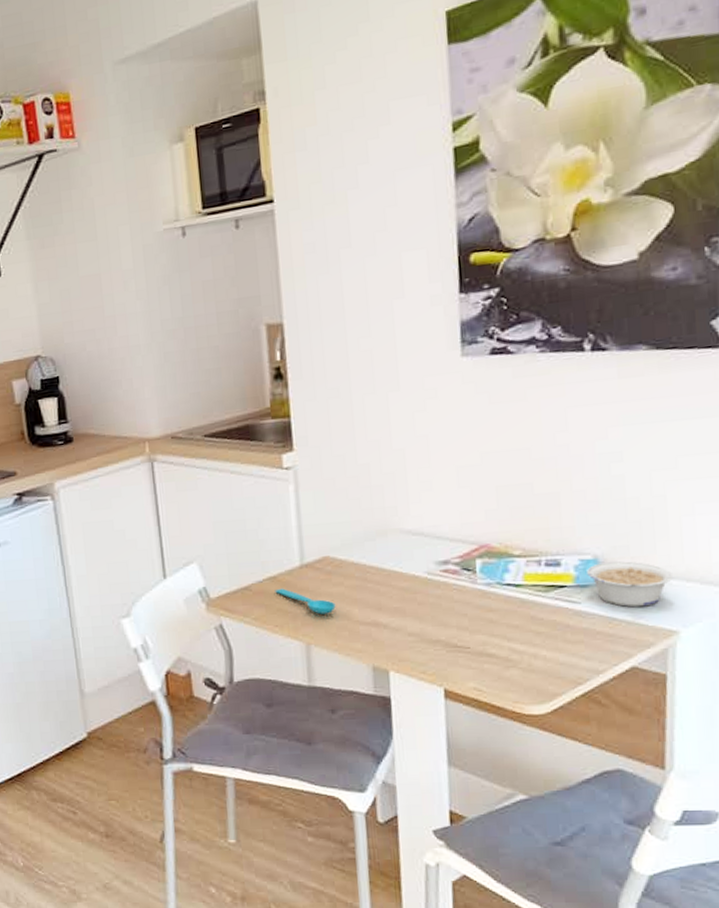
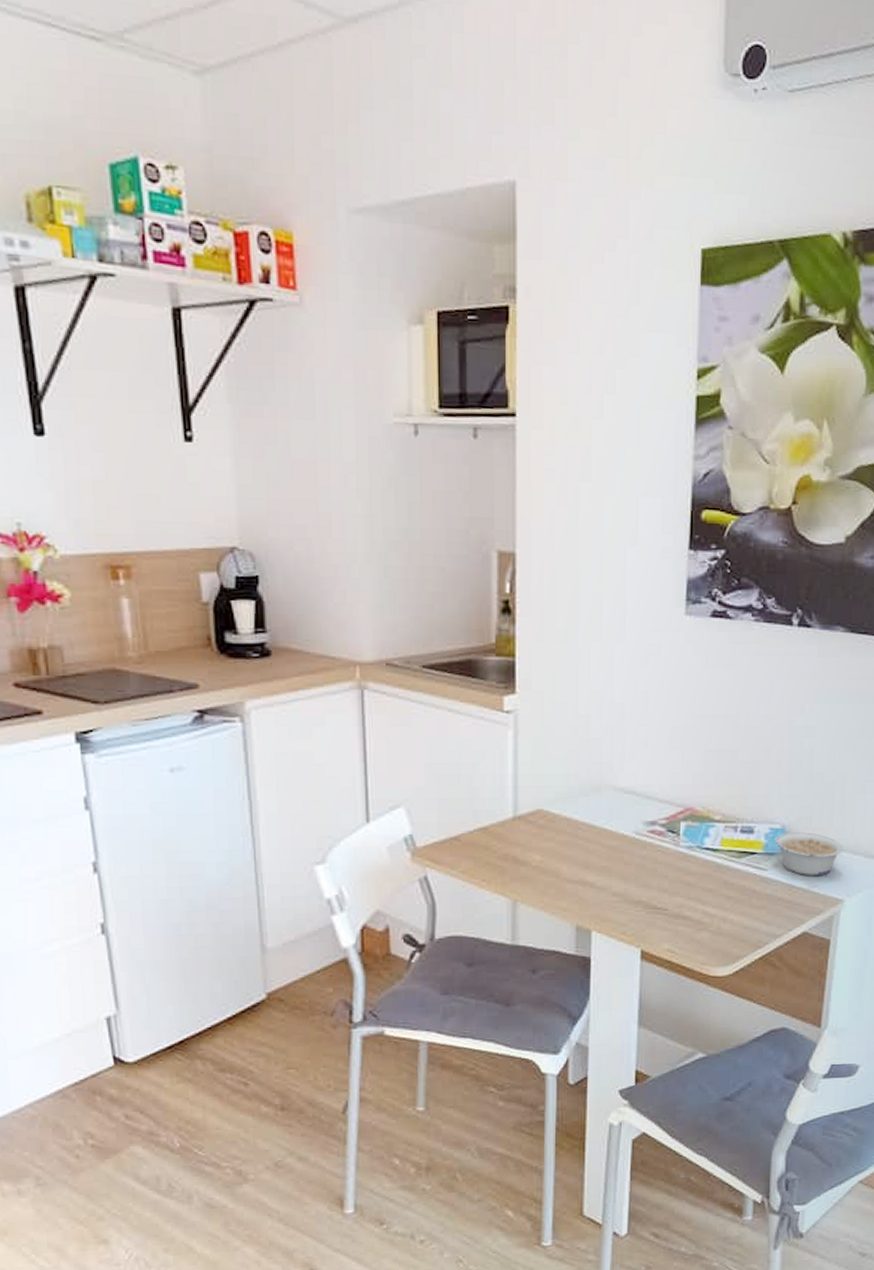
spoon: present [275,588,336,614] -> none [485,840,545,870]

